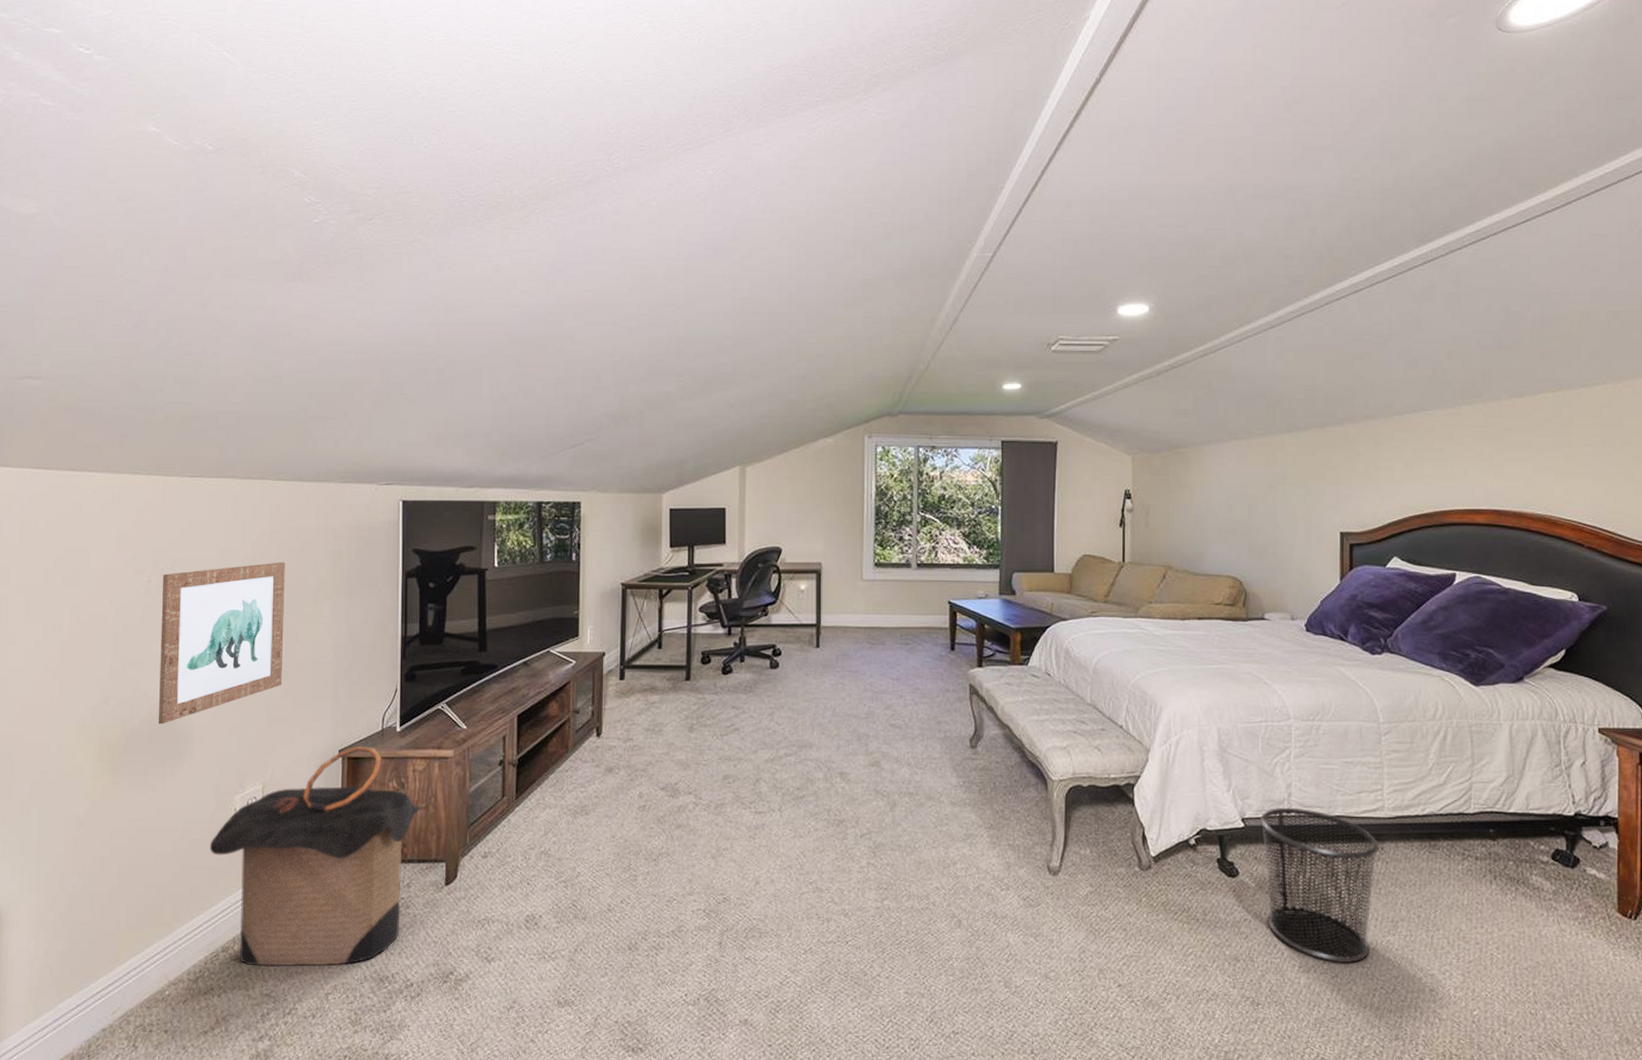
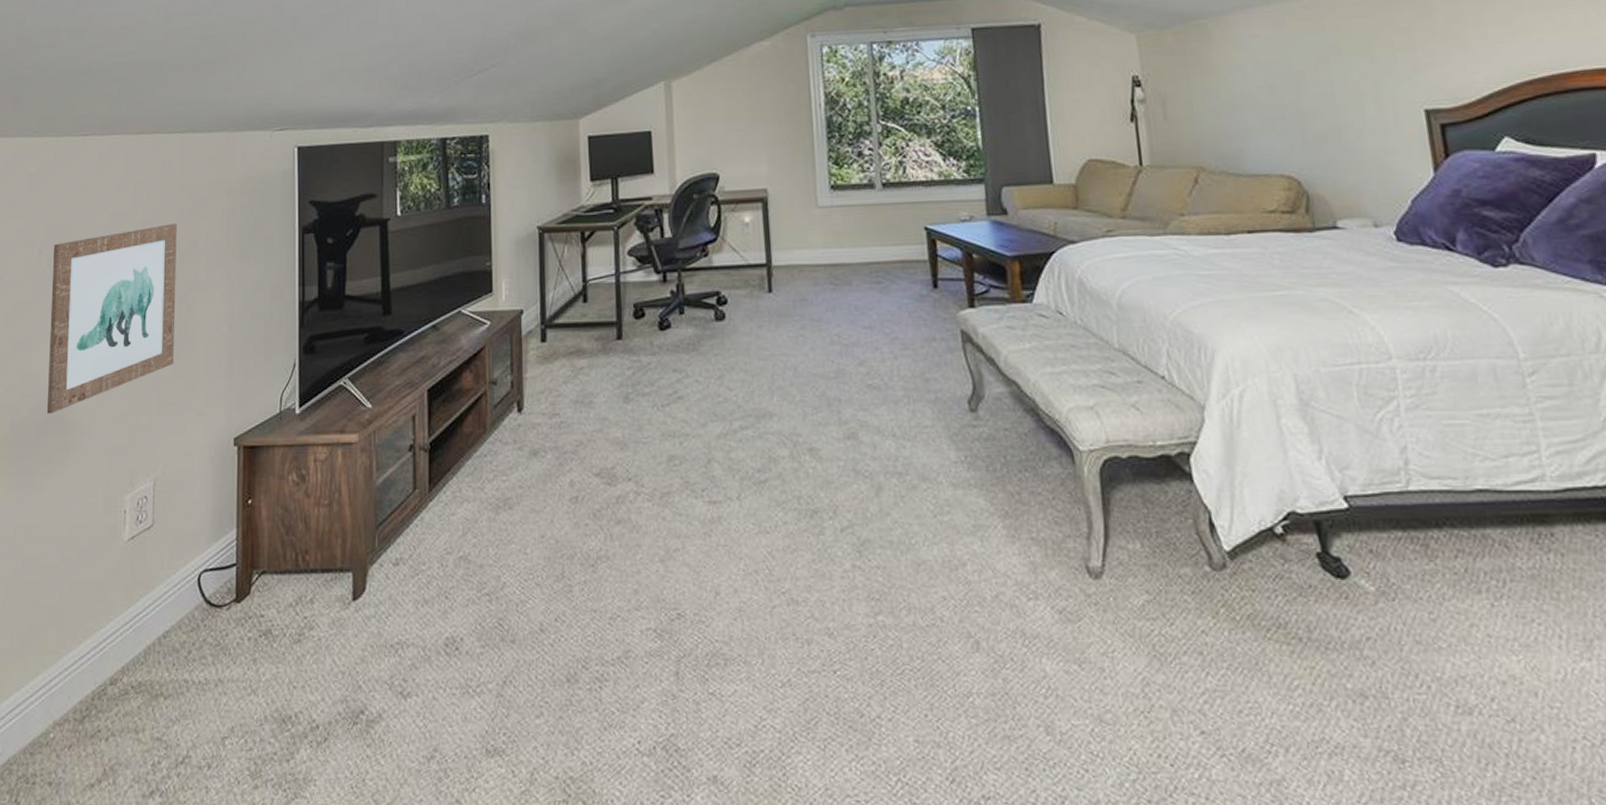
laundry hamper: present [209,746,423,967] -> none [98,433,326,704]
waste bin: present [1259,808,1380,962] -> none [1368,481,1557,700]

